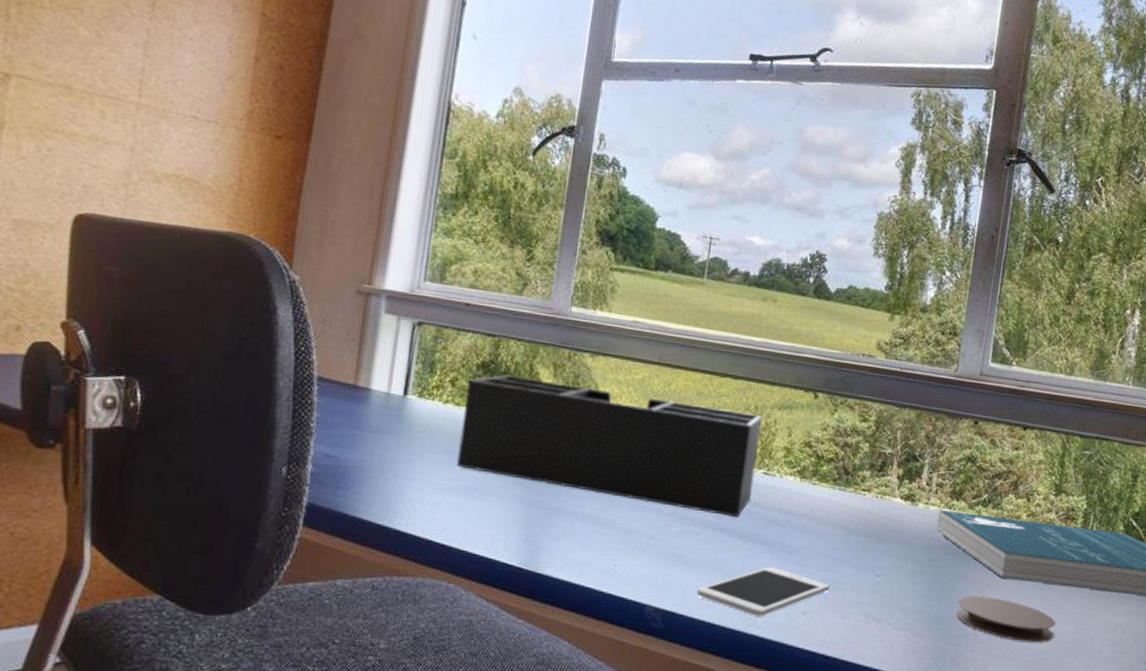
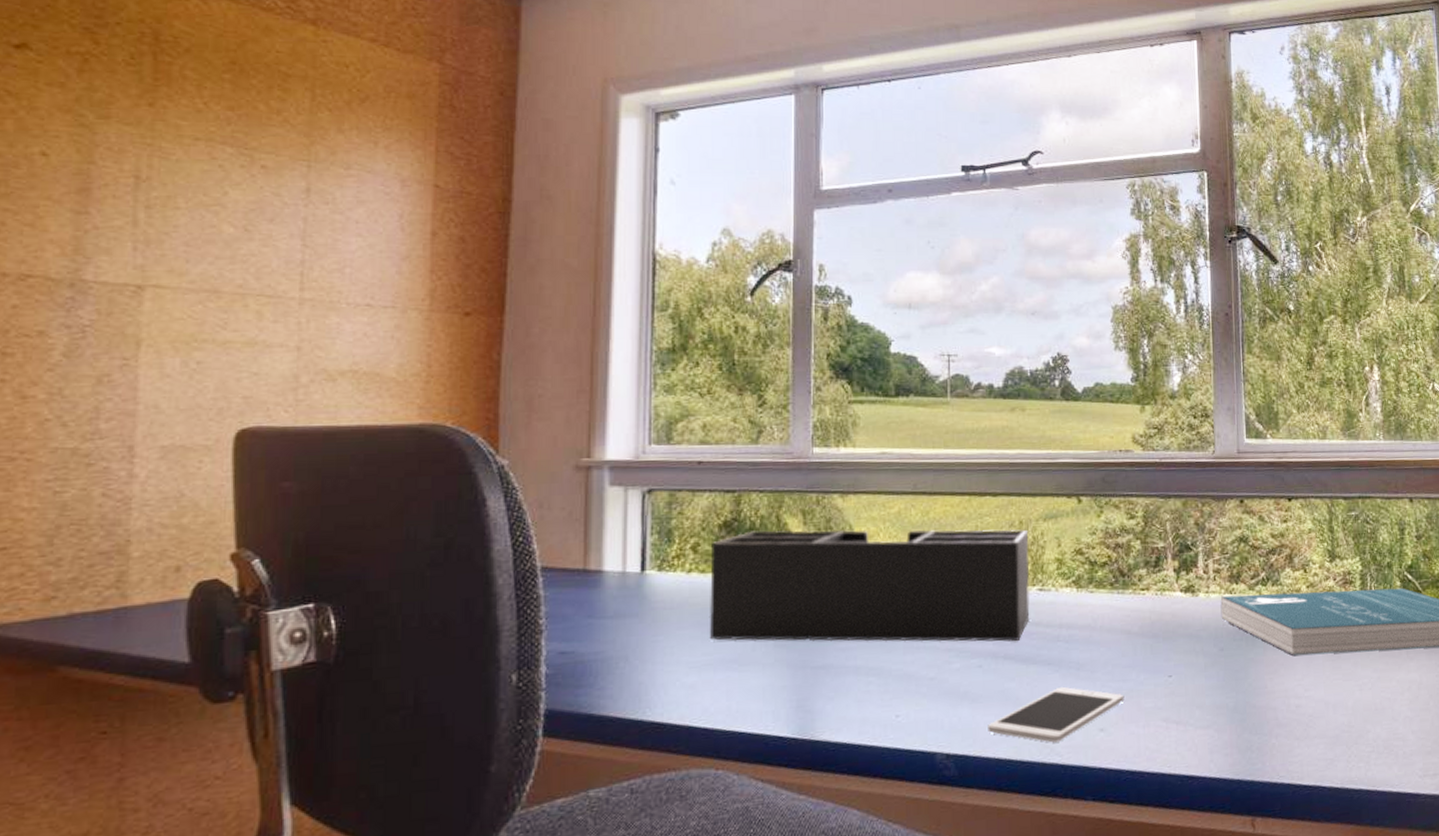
coaster: present [956,595,1056,643] -> none [1254,676,1353,718]

